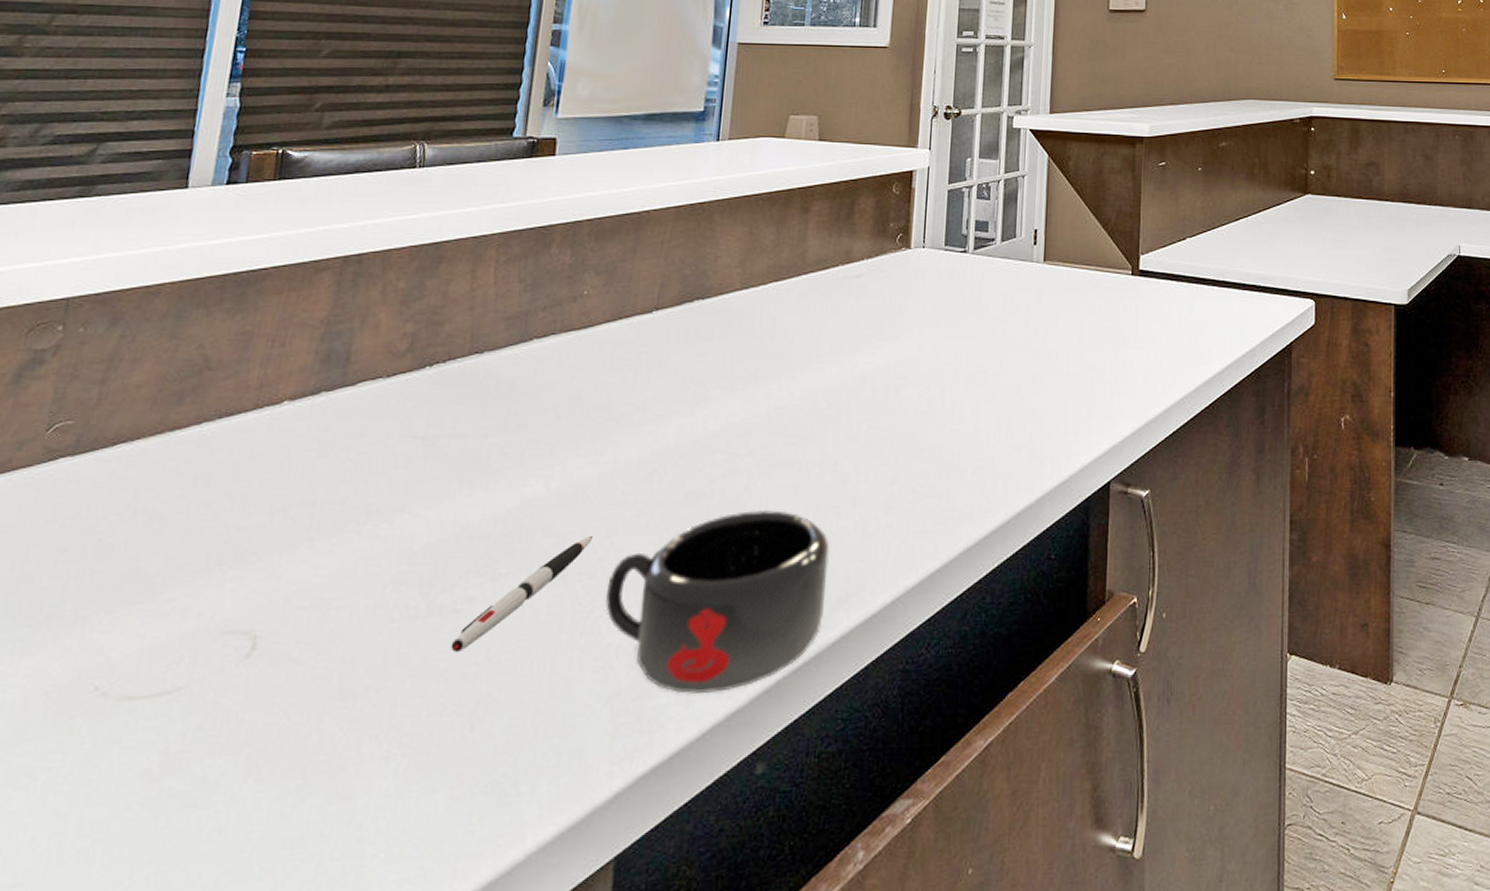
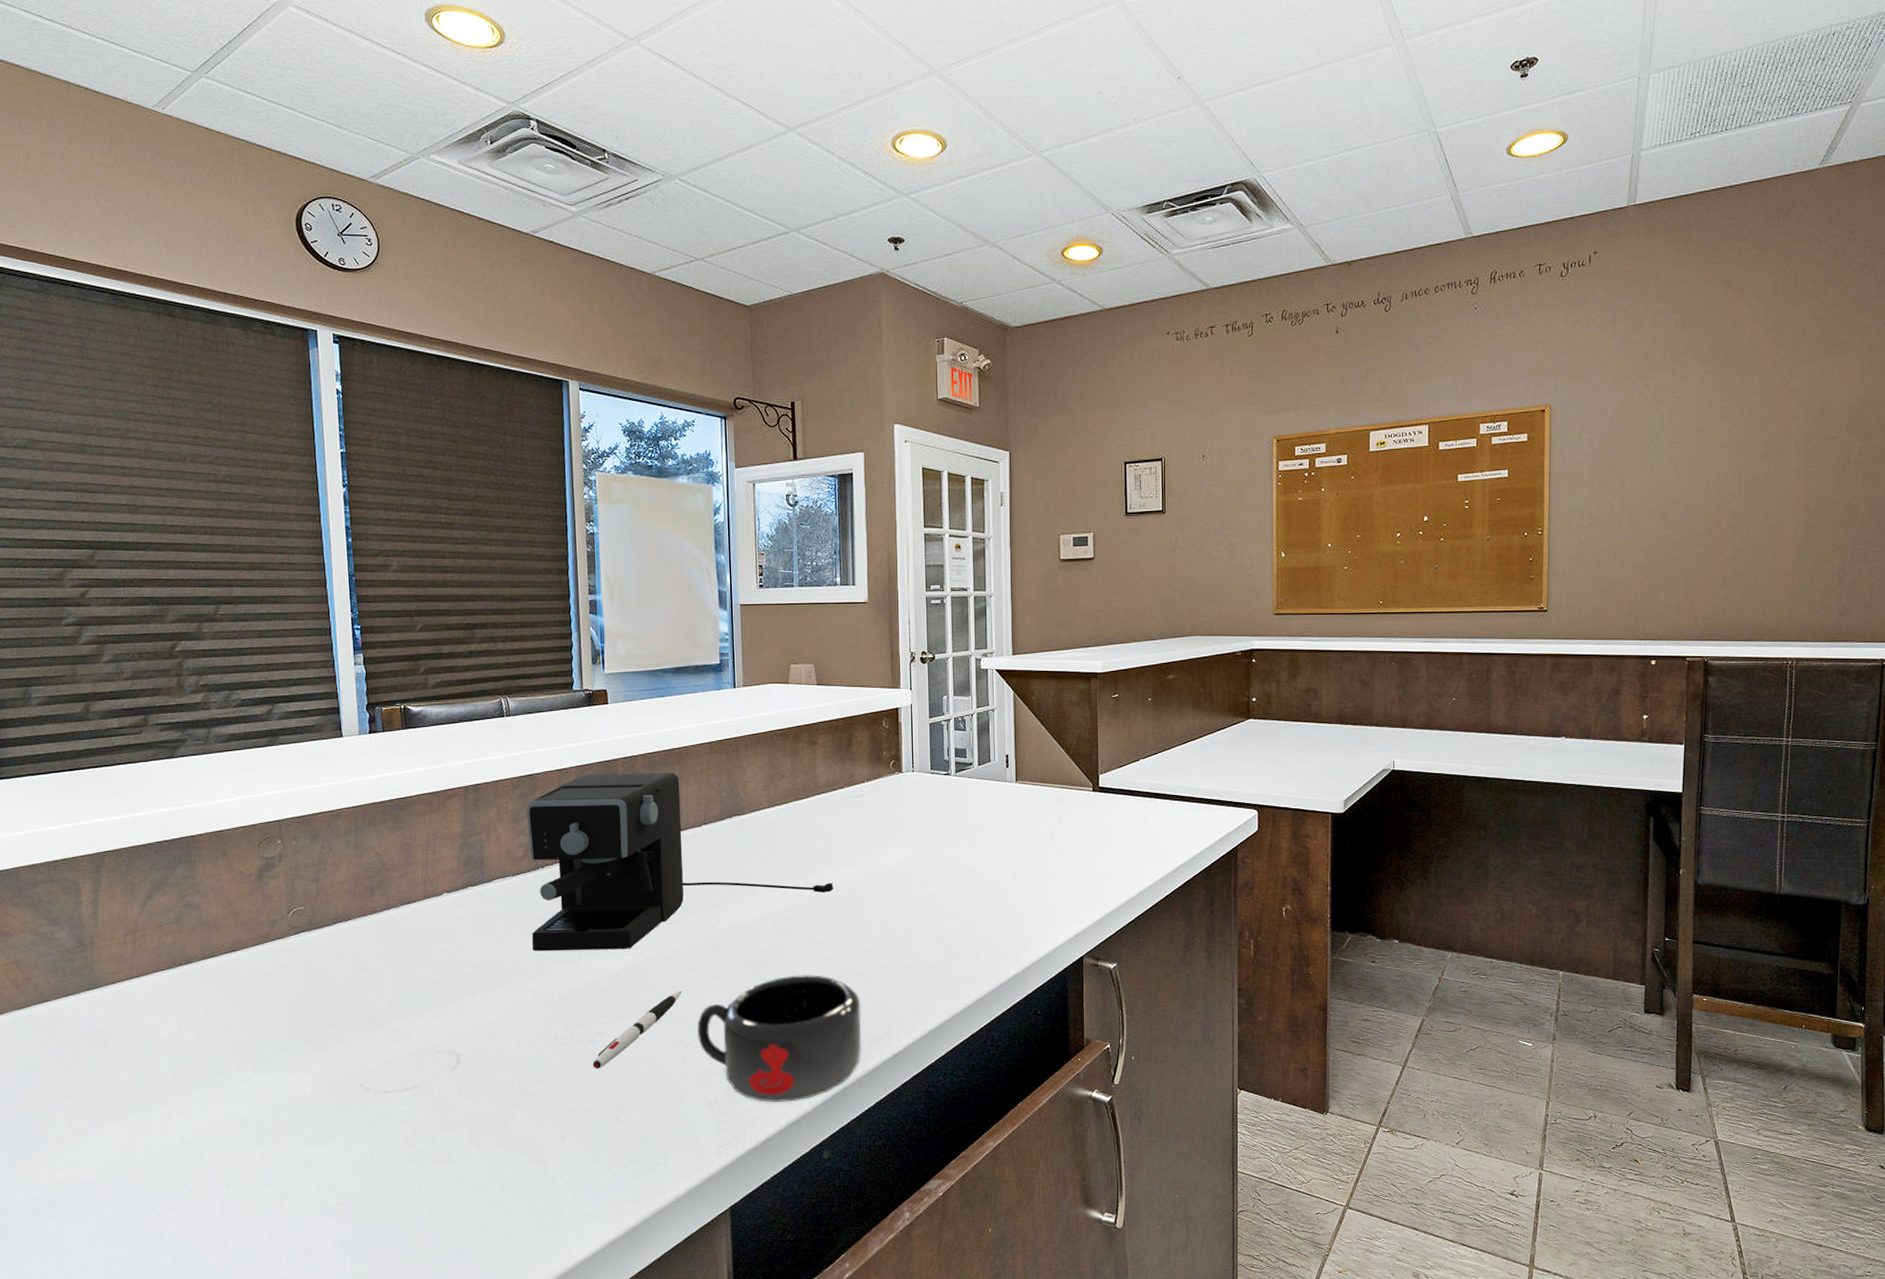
coffee maker: none [395,243,812,483] -> present [526,772,834,952]

